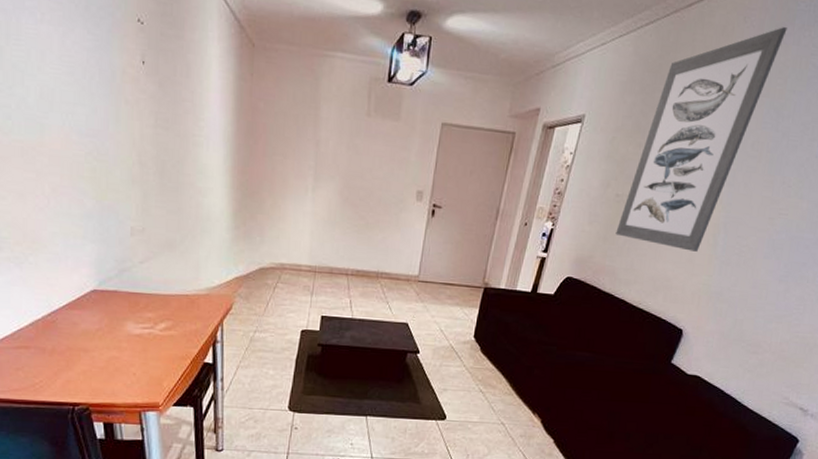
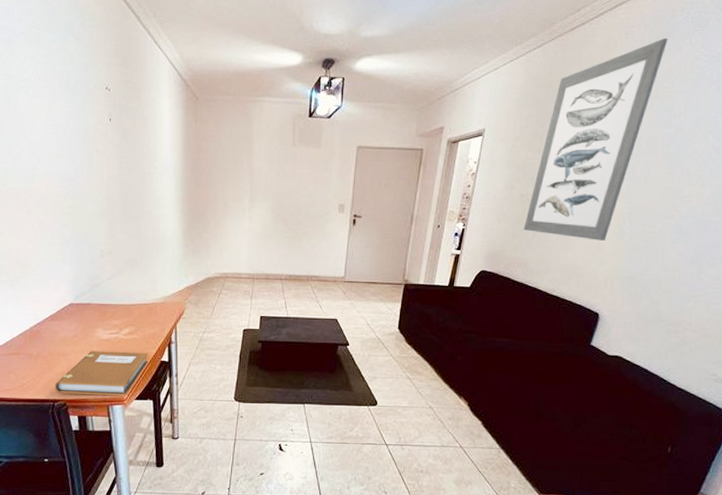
notebook: none [74,347,189,402] -> present [54,351,149,396]

